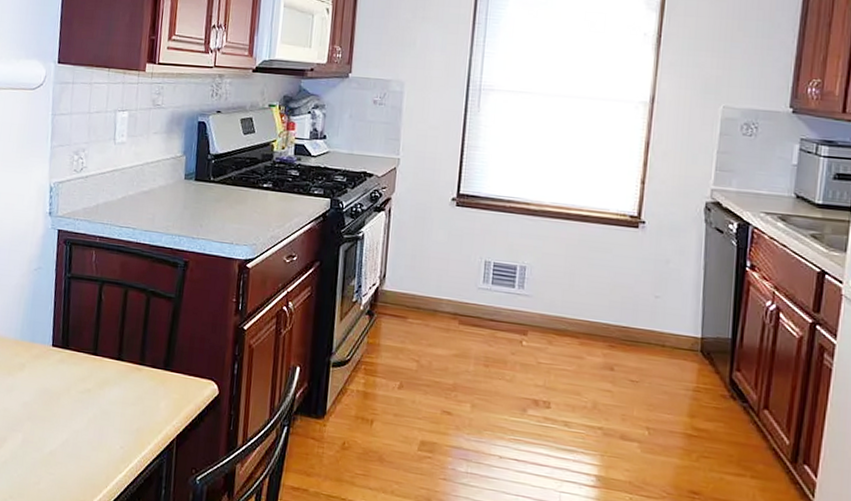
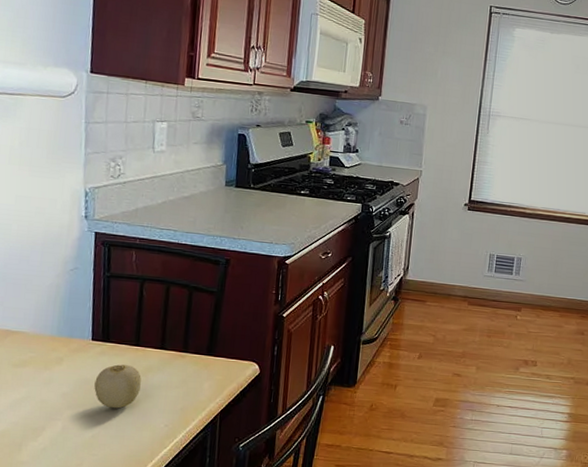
fruit: none [53,374,99,424] -> present [94,364,142,409]

